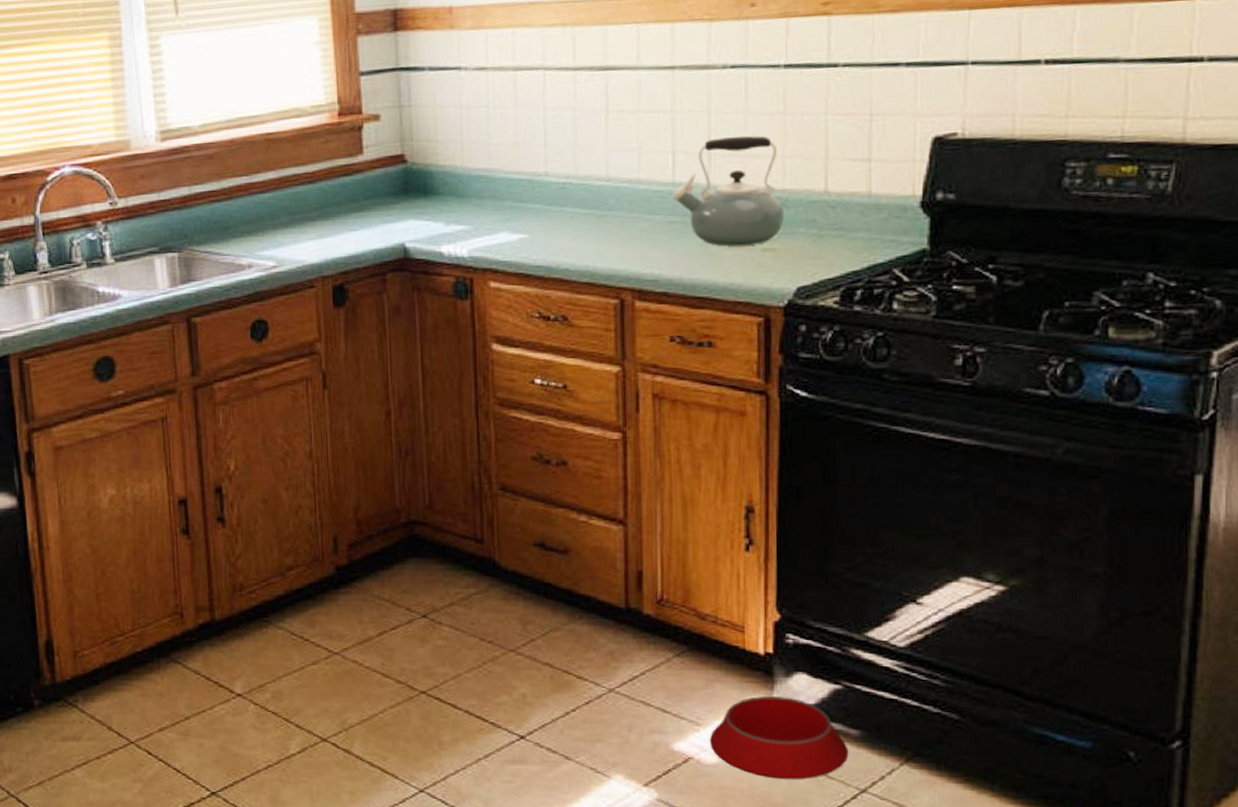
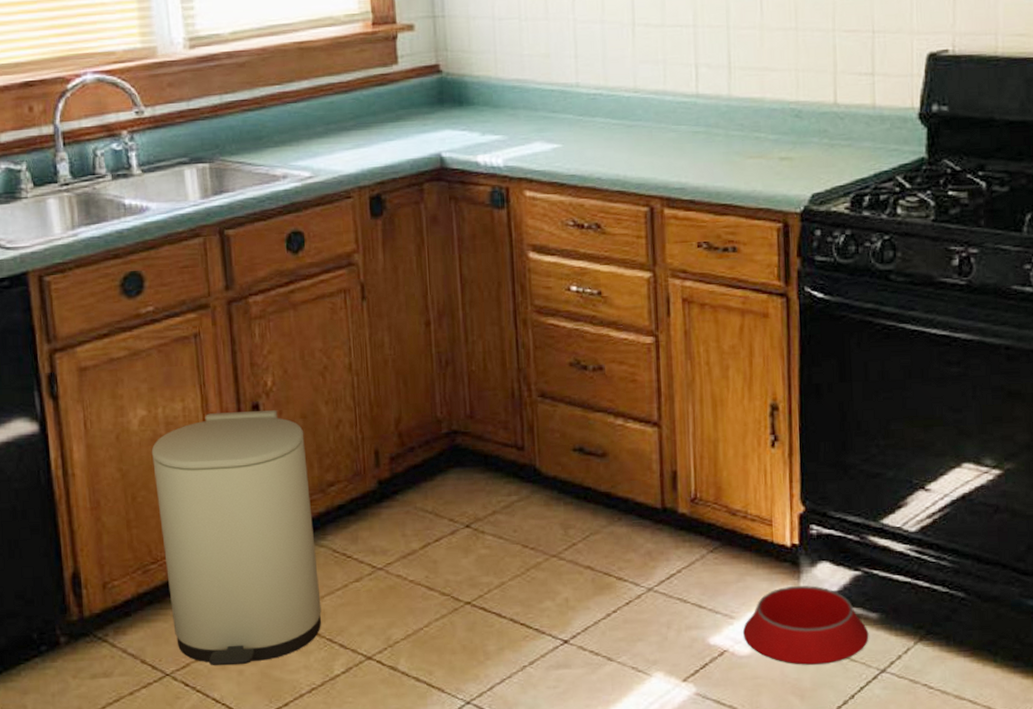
pedal bin: none [120,494,279,738] -> present [151,410,322,666]
kettle: present [672,136,785,246] -> none [696,50,799,155]

